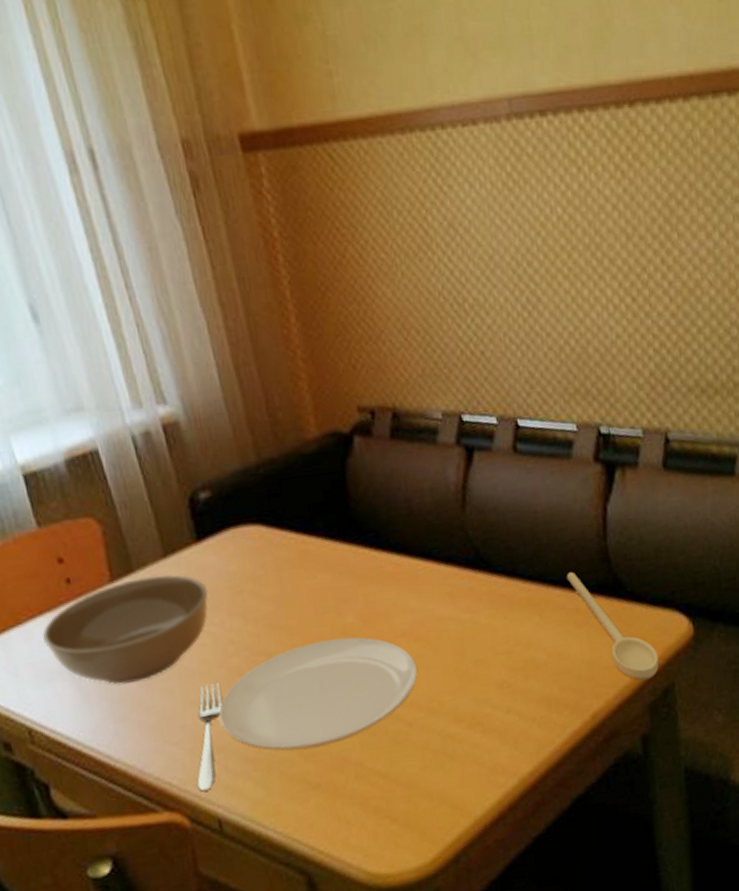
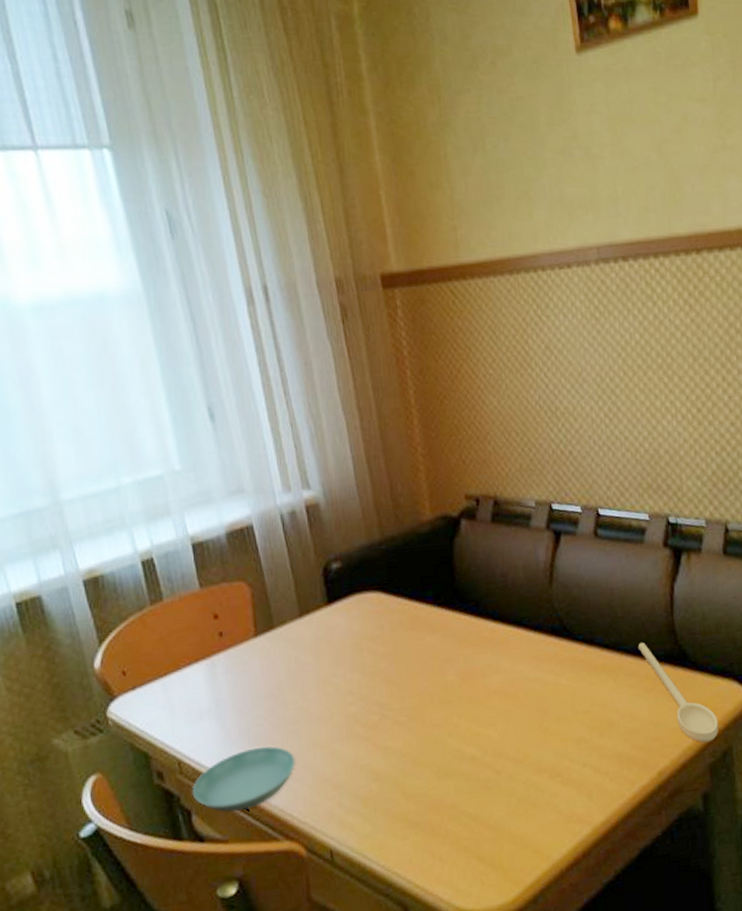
bowl: present [42,574,208,684] -> none [197,631,334,725]
saucer: none [47,706,171,785] -> present [192,746,296,813]
fork: present [197,681,223,792] -> none [314,726,341,825]
plate: present [218,637,417,751] -> none [336,692,506,792]

